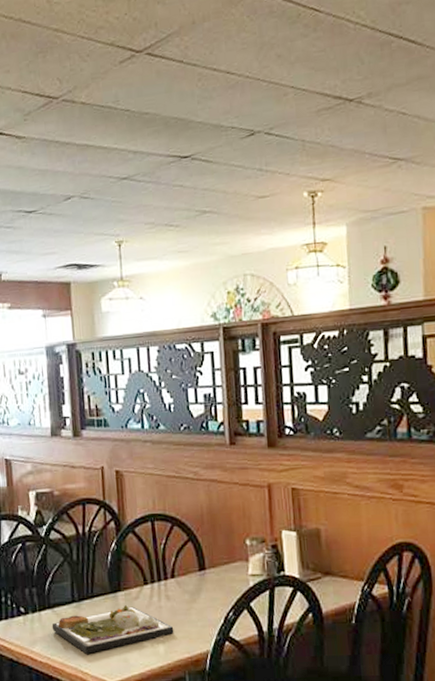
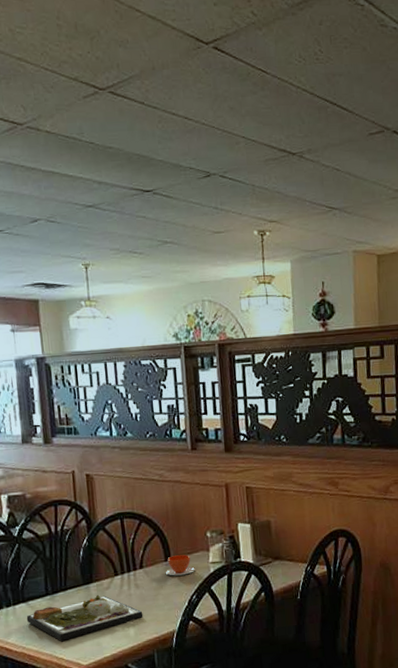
teacup: none [199,564,232,589] -> present [165,554,195,576]

